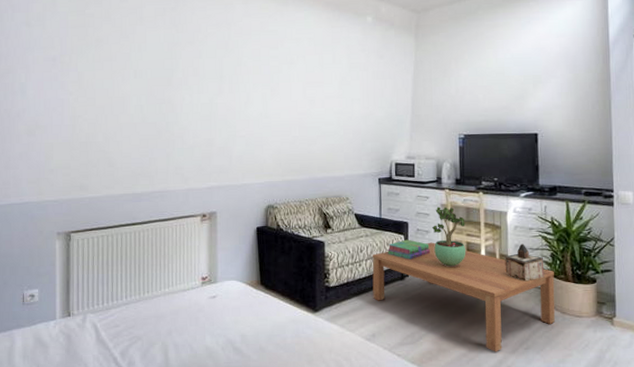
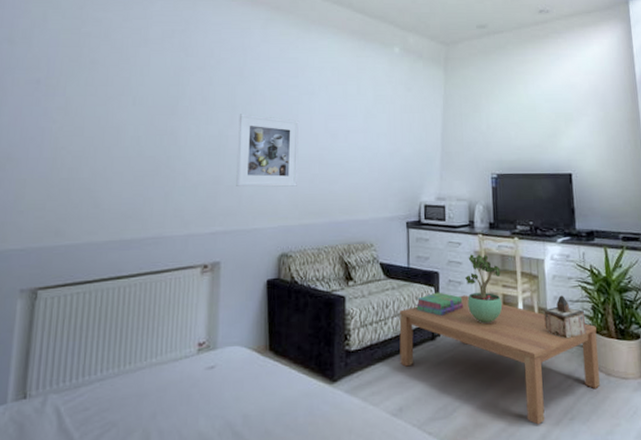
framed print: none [226,83,281,149] -> present [236,114,299,187]

